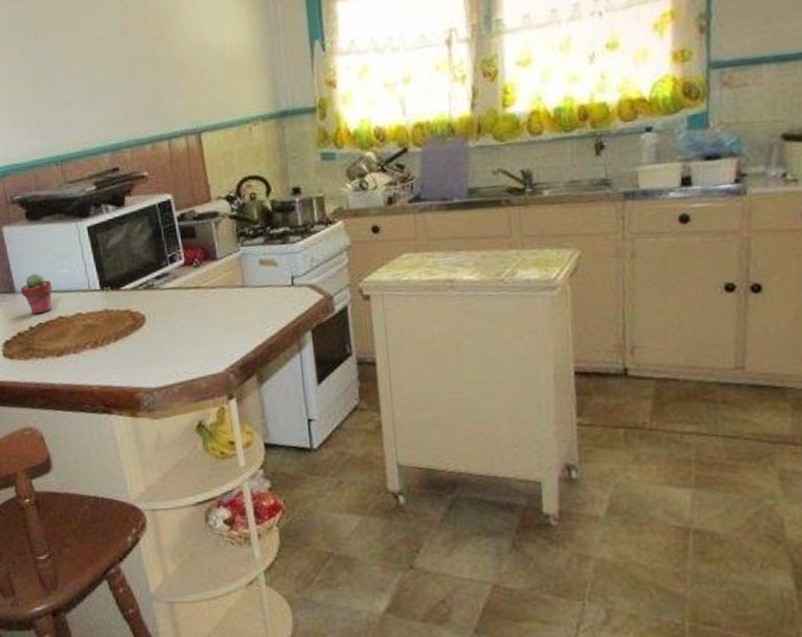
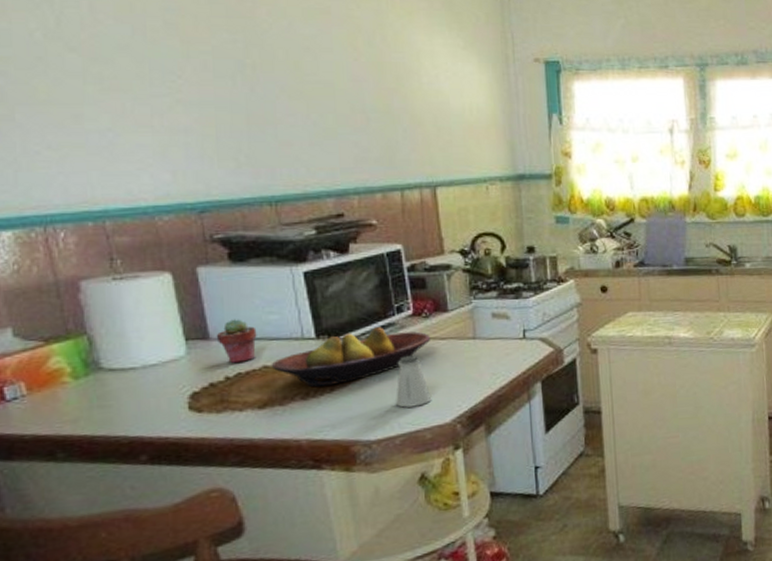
fruit bowl: none [65,277,203,337] -> present [271,327,431,388]
saltshaker: none [172,304,206,357] -> present [396,354,432,408]

